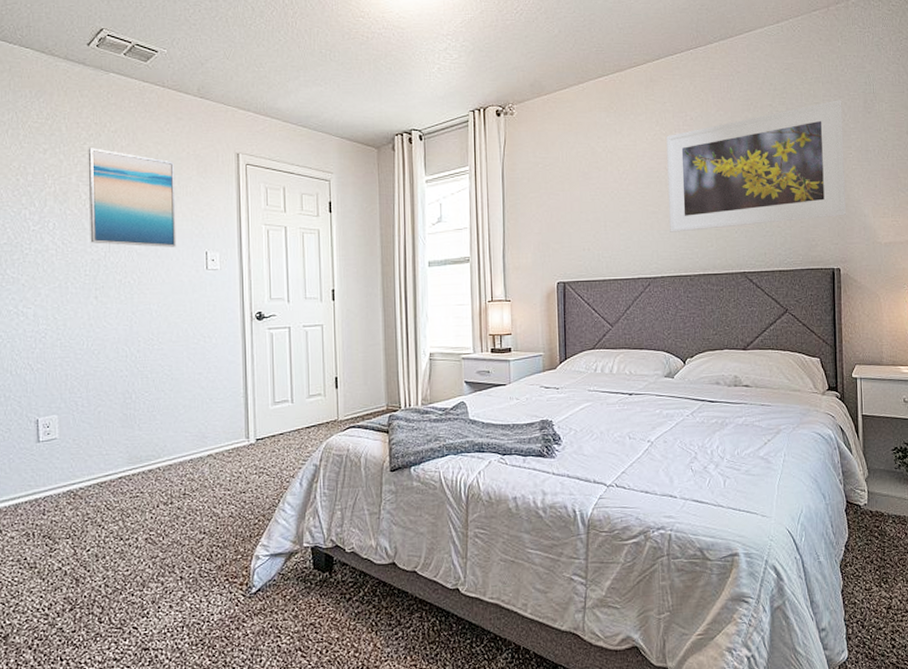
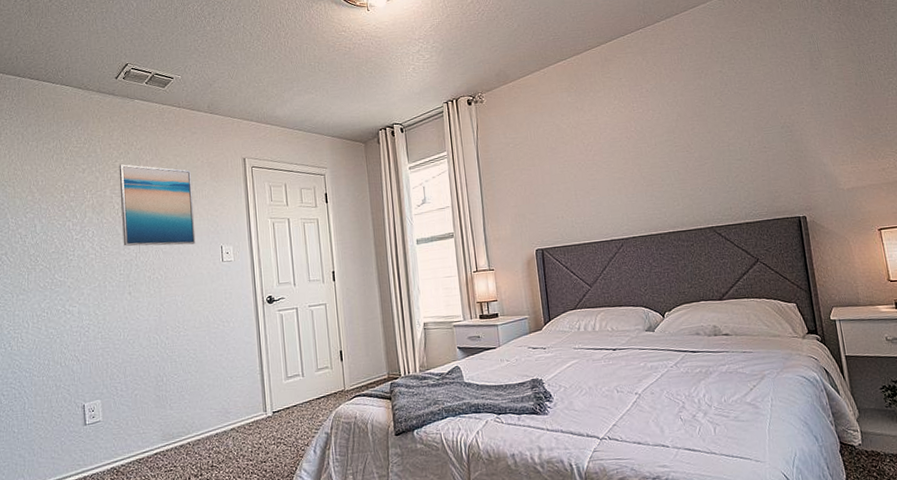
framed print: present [666,100,846,232] -> none [625,60,805,196]

